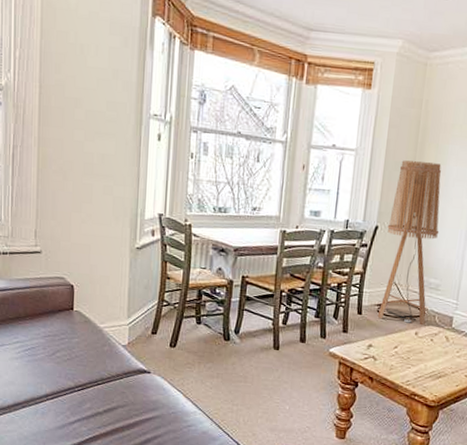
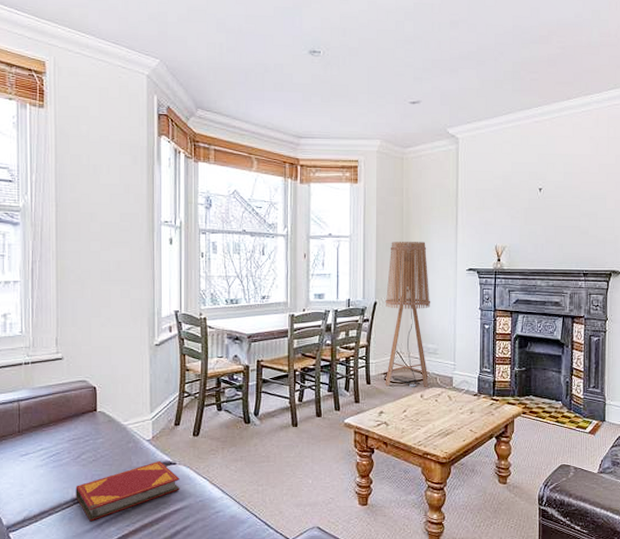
hardback book: none [49,368,154,419] -> present [75,461,180,522]

